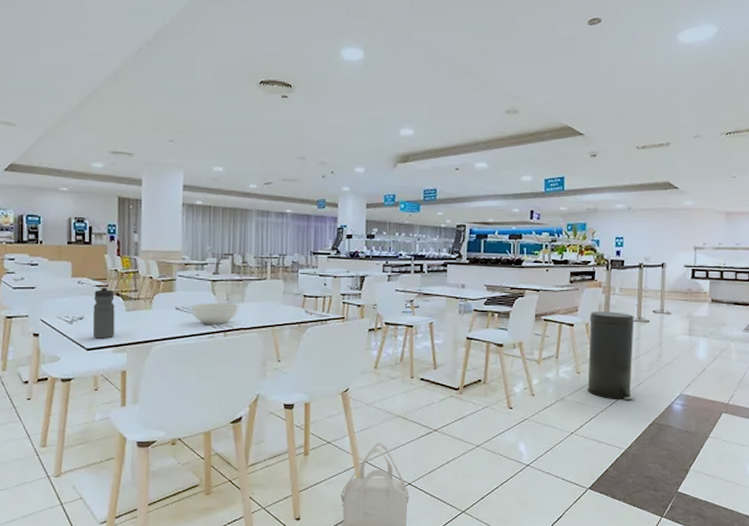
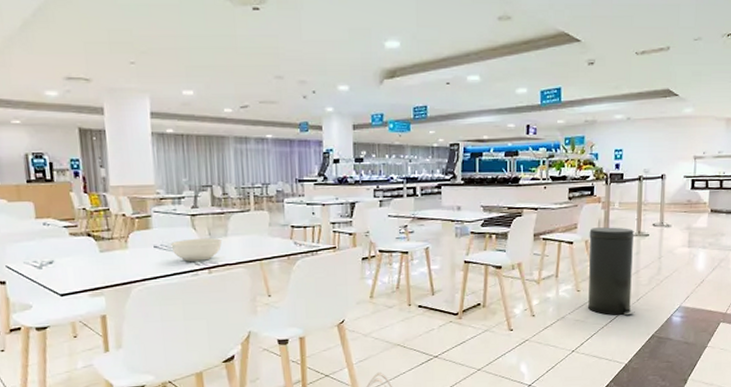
water bottle: present [92,287,115,339] -> none [62,227,90,284]

